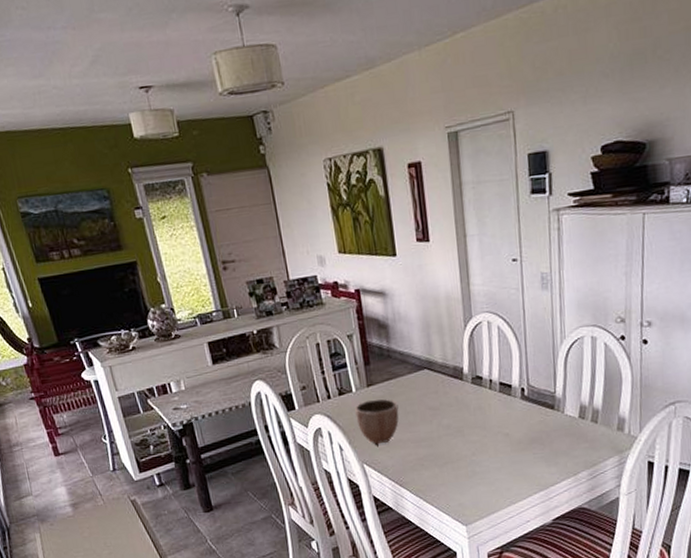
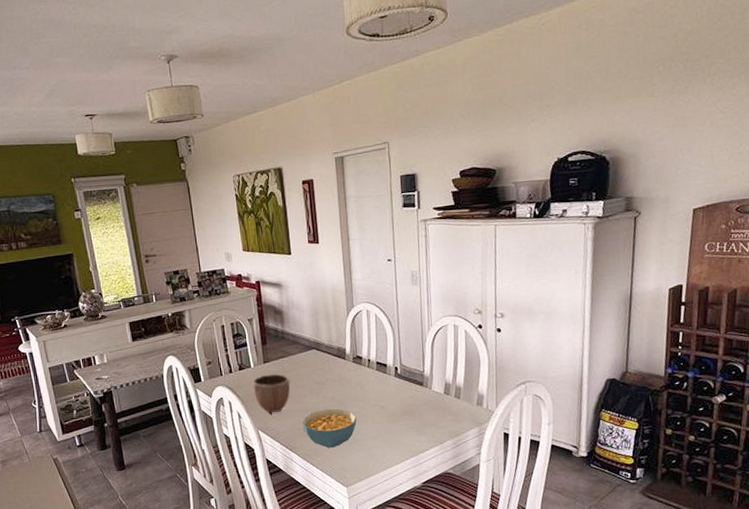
cereal bowl: none [413,437,477,483] -> present [302,408,357,449]

